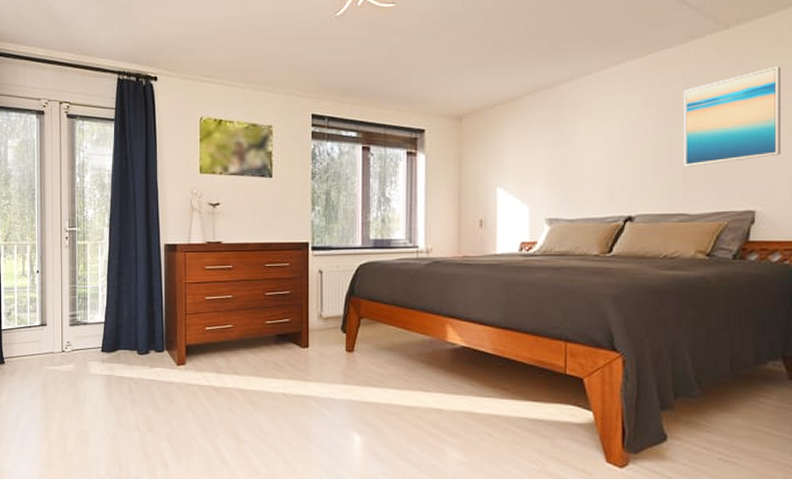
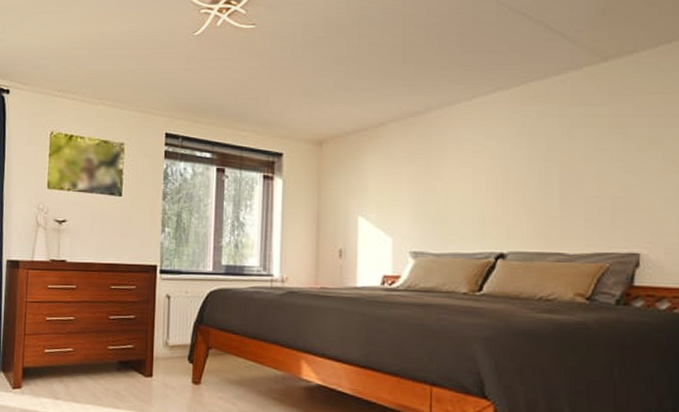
wall art: present [683,66,782,167] -> none [558,102,668,203]

